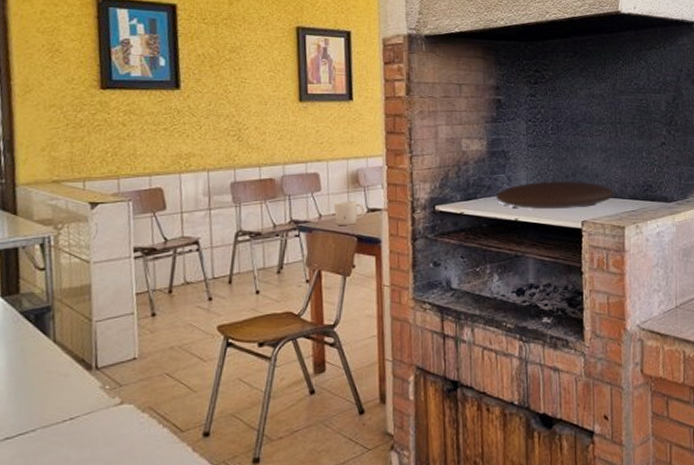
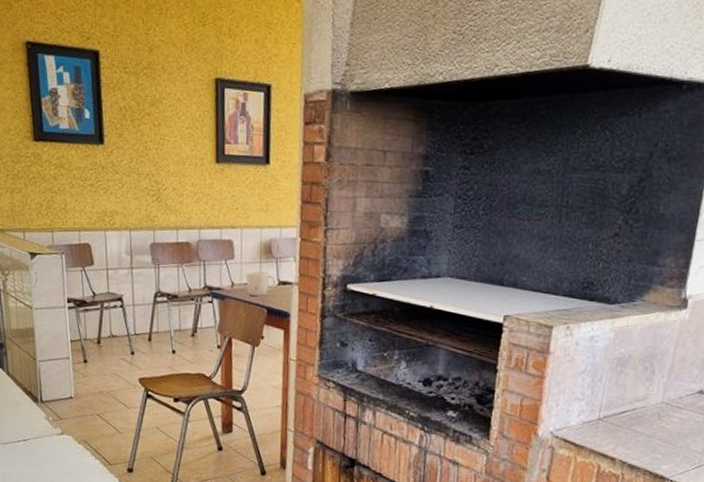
platter: present [495,181,615,210] -> none [411,268,548,301]

